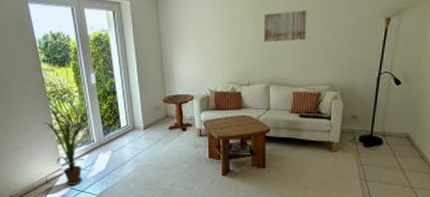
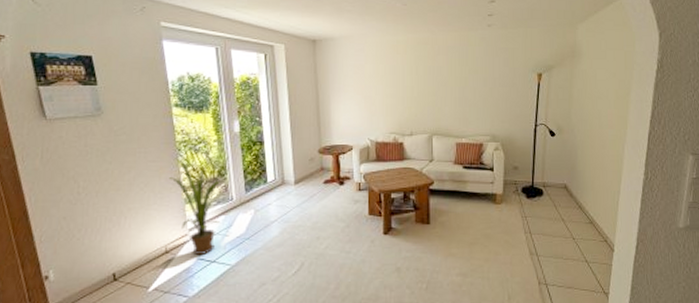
wall art: present [263,10,308,43] -> none [425,63,467,93]

